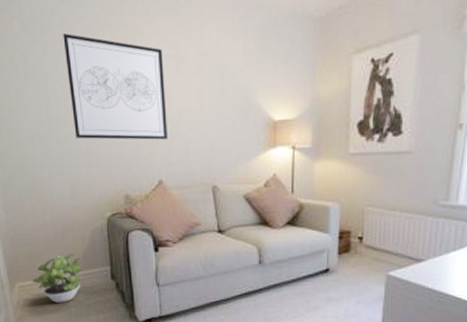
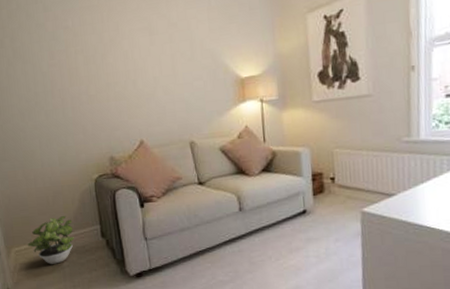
wall art: present [63,32,168,140] -> none [46,17,146,110]

